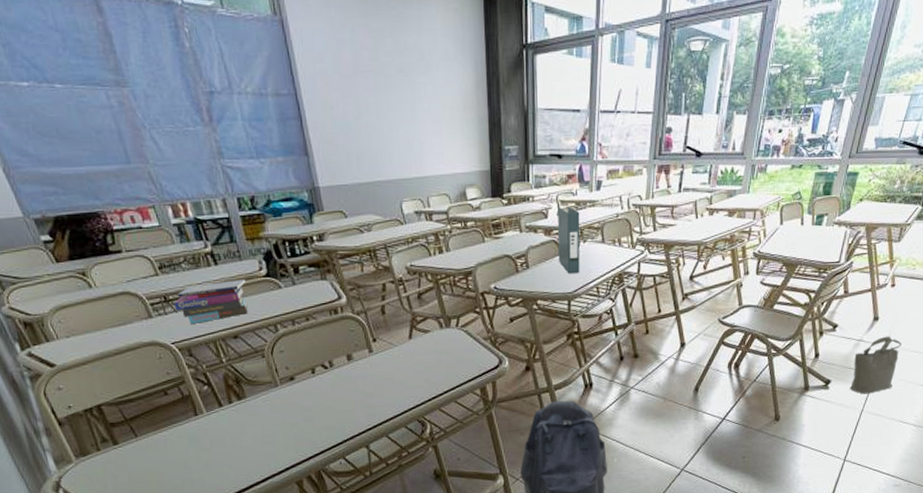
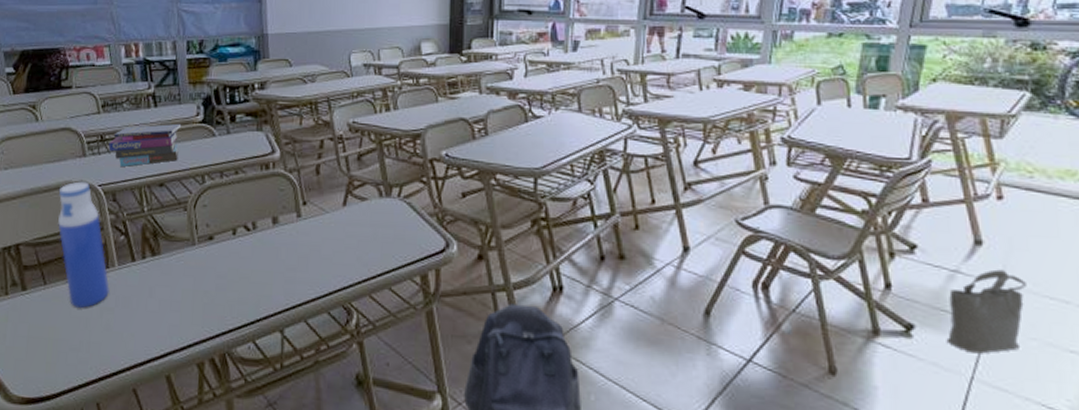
water bottle: none [130,341,202,453] -> present [58,181,109,309]
binder: present [557,206,580,273] -> none [523,67,552,145]

